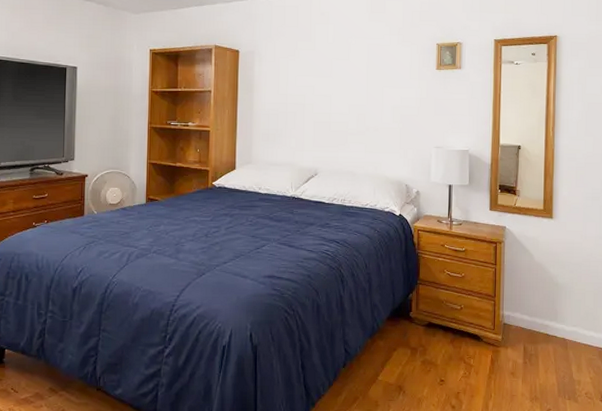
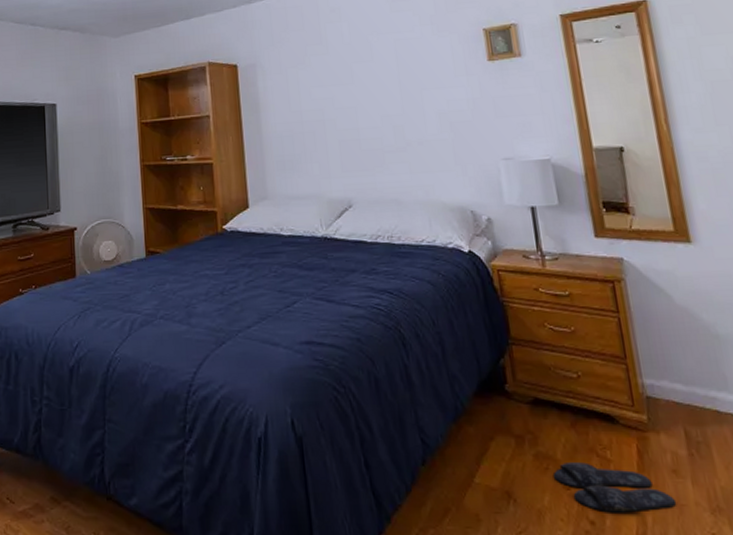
slippers: none [433,367,509,401] -> present [554,462,676,513]

